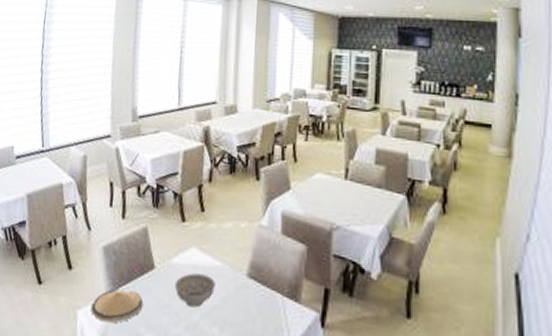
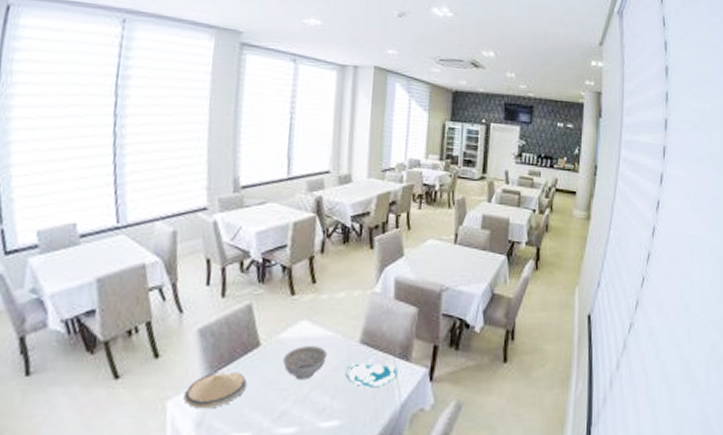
plate: none [235,294,286,326] -> present [347,358,397,388]

